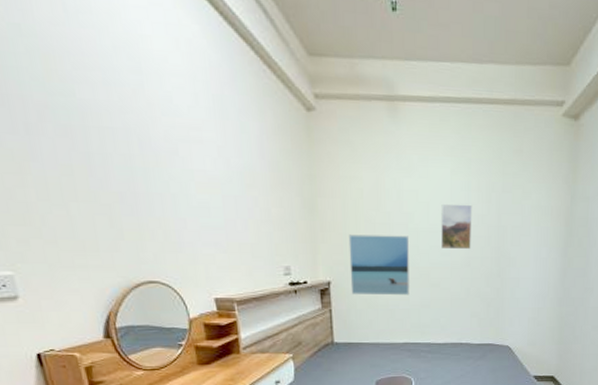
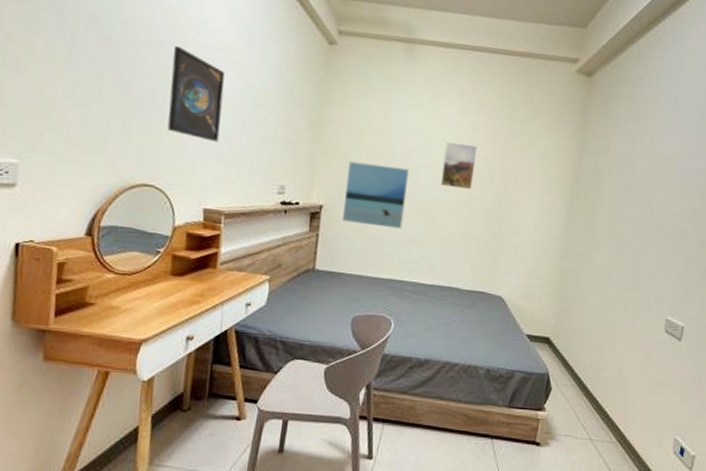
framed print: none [141,130,214,230] -> present [167,46,225,143]

